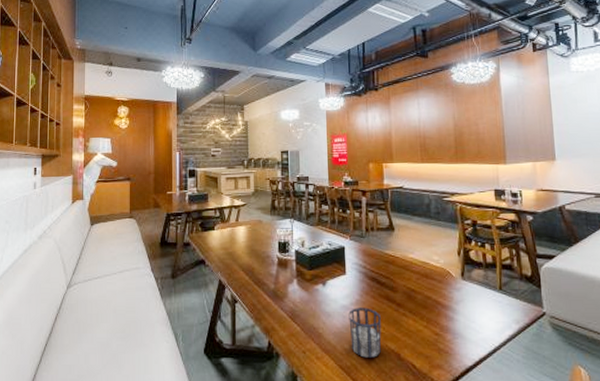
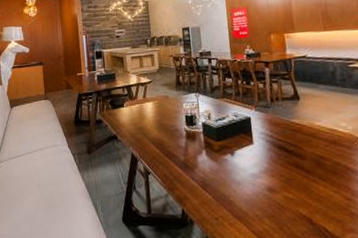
cup: present [348,308,382,358] -> none [258,175,293,223]

